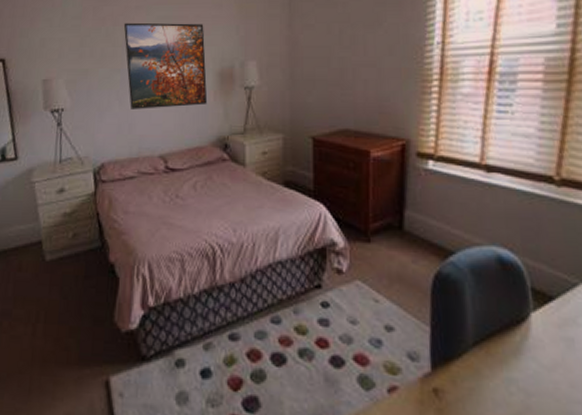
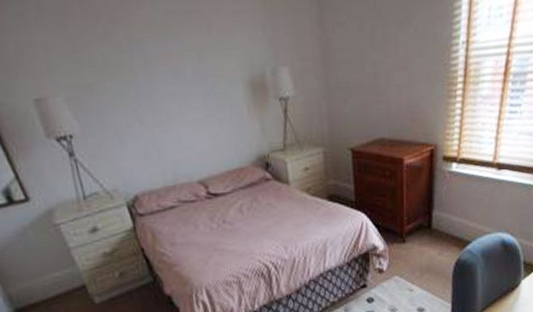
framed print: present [123,22,208,109] -> none [124,19,242,131]

